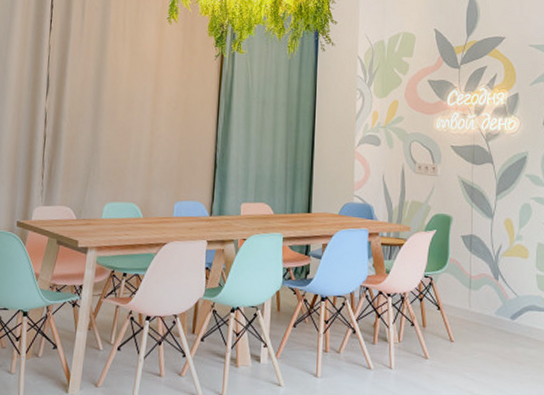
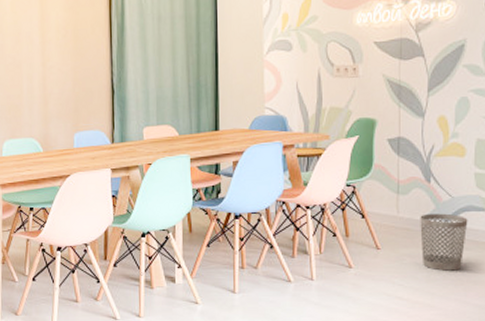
wastebasket: none [489,310,531,368] -> present [420,213,468,271]

